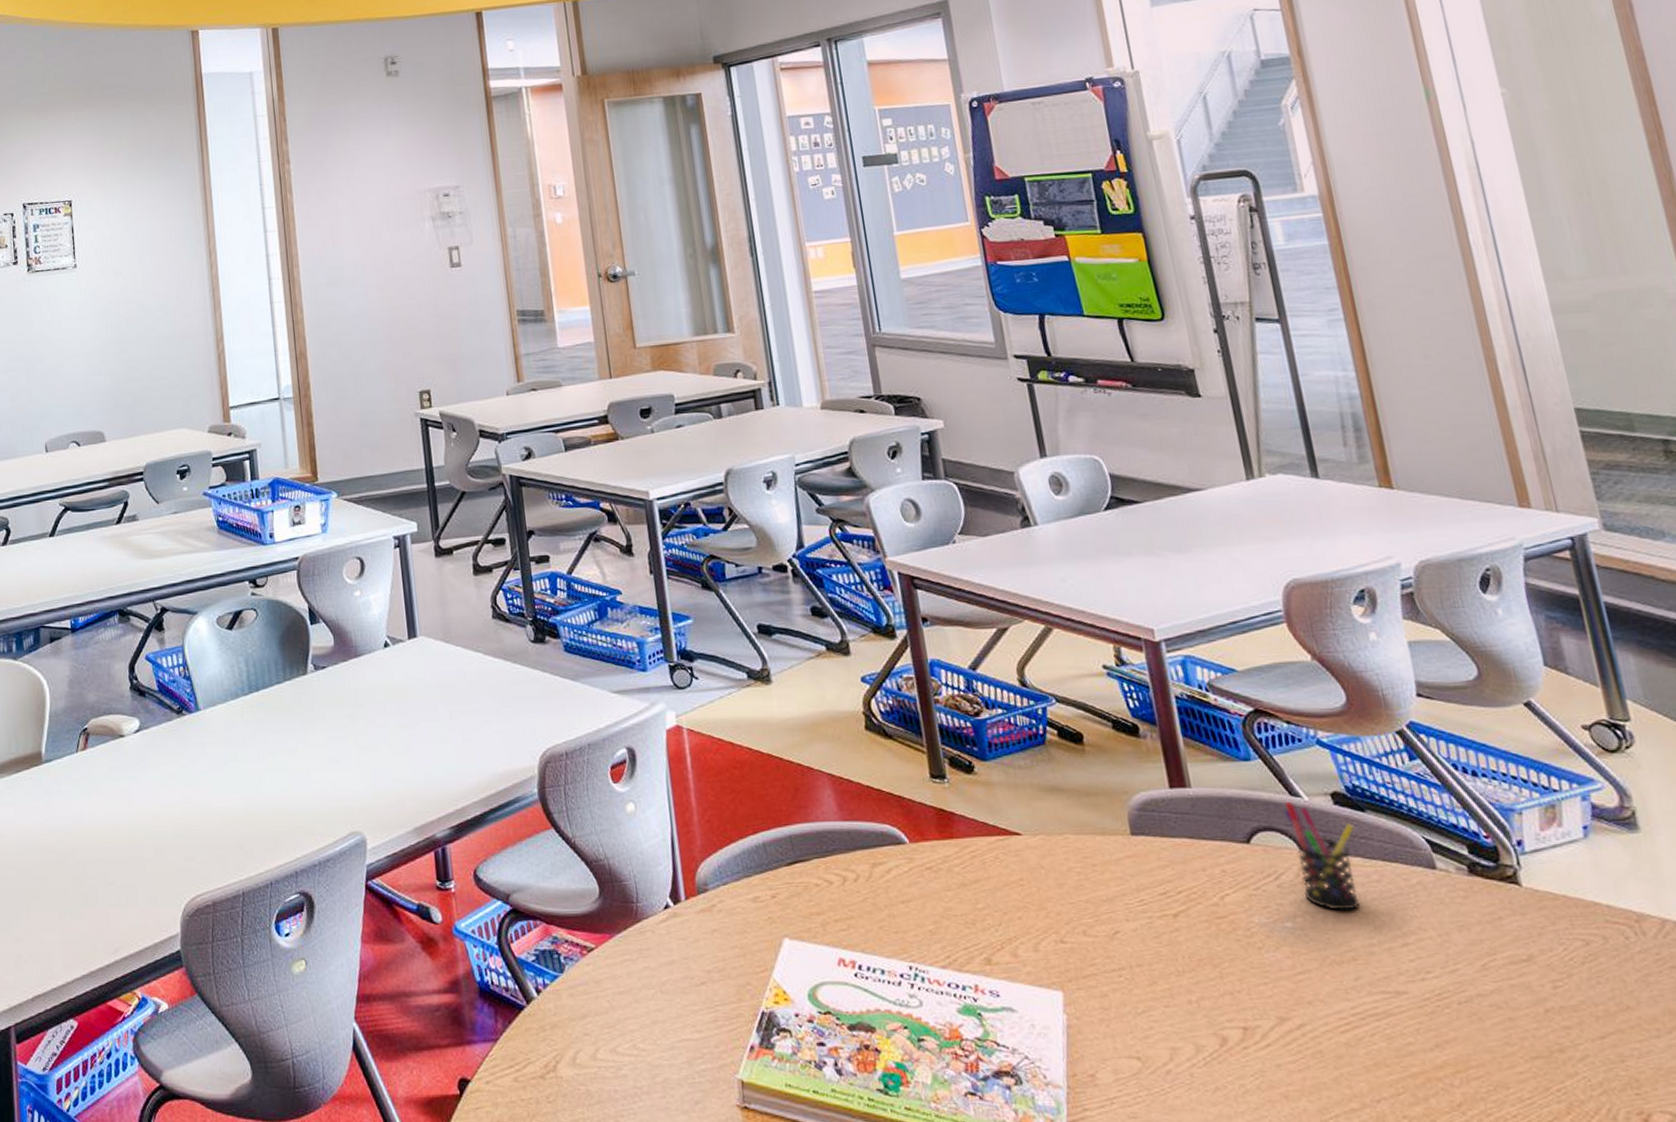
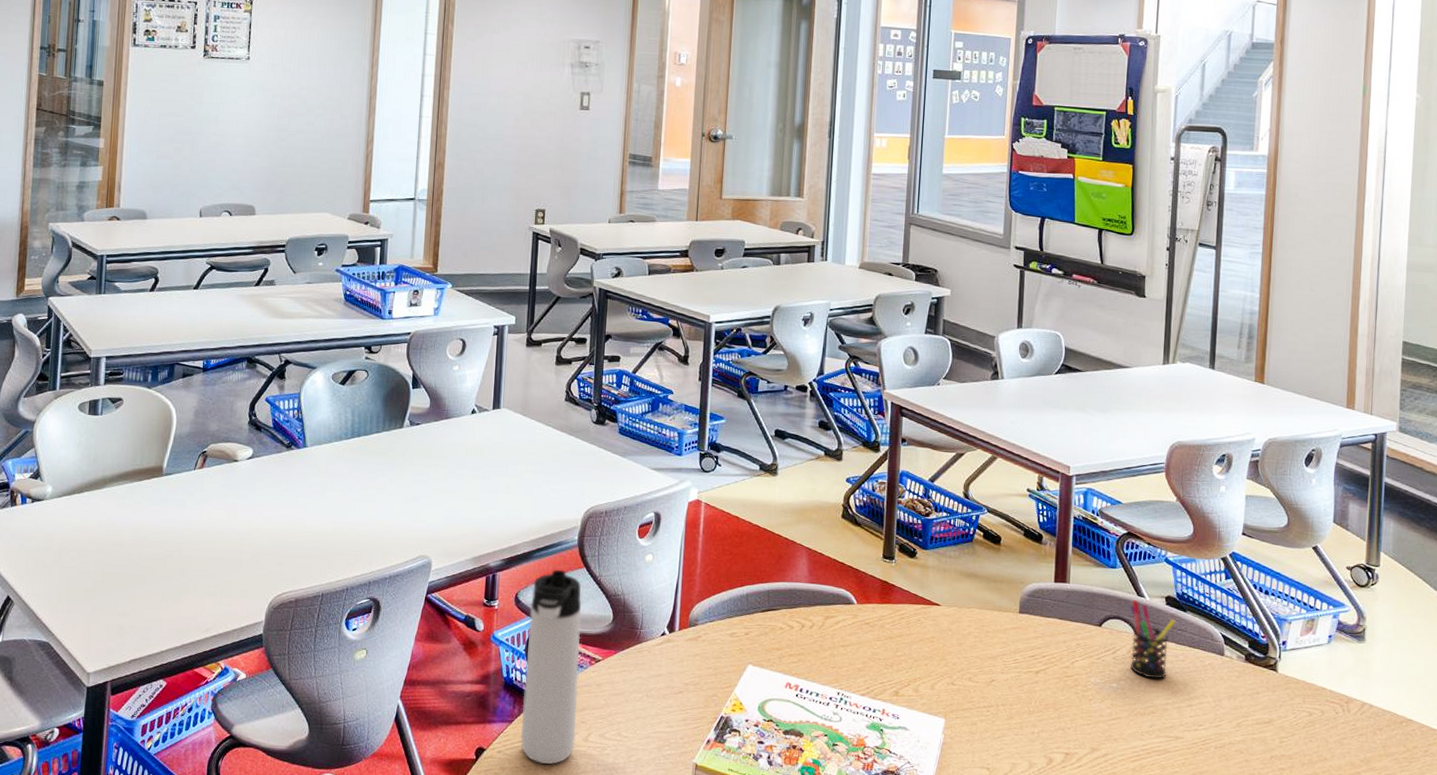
thermos bottle: none [493,833,581,1094] -> present [521,569,582,764]

